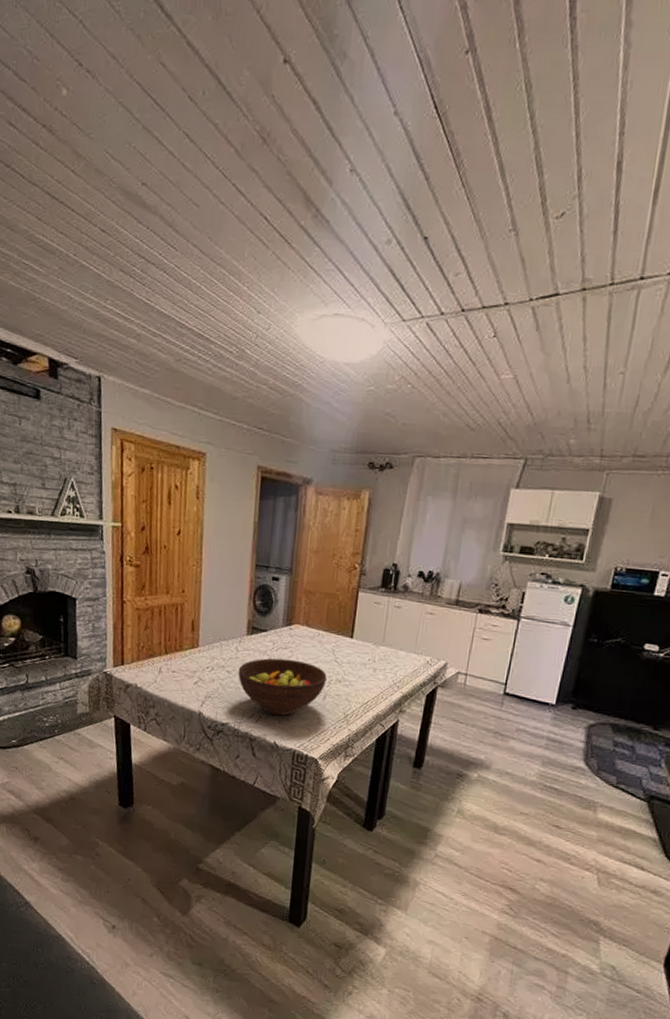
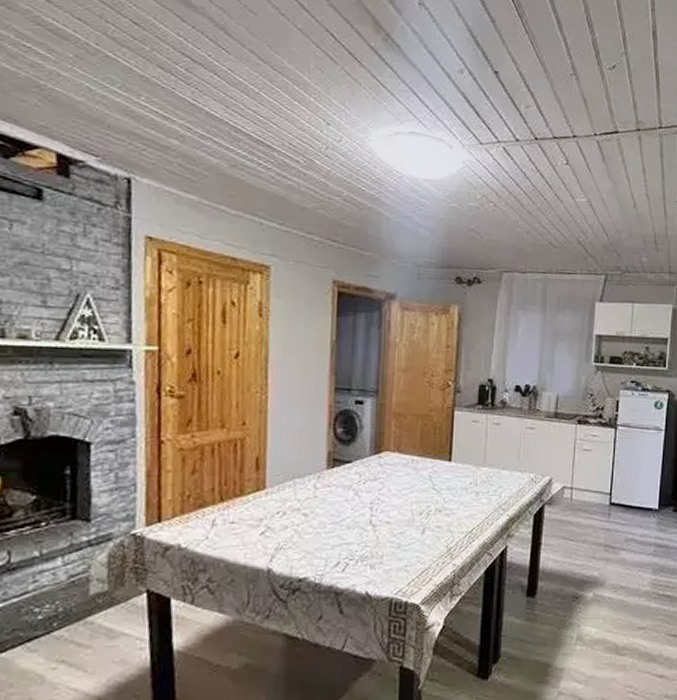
fruit bowl: present [238,658,327,716] -> none [317,492,425,560]

